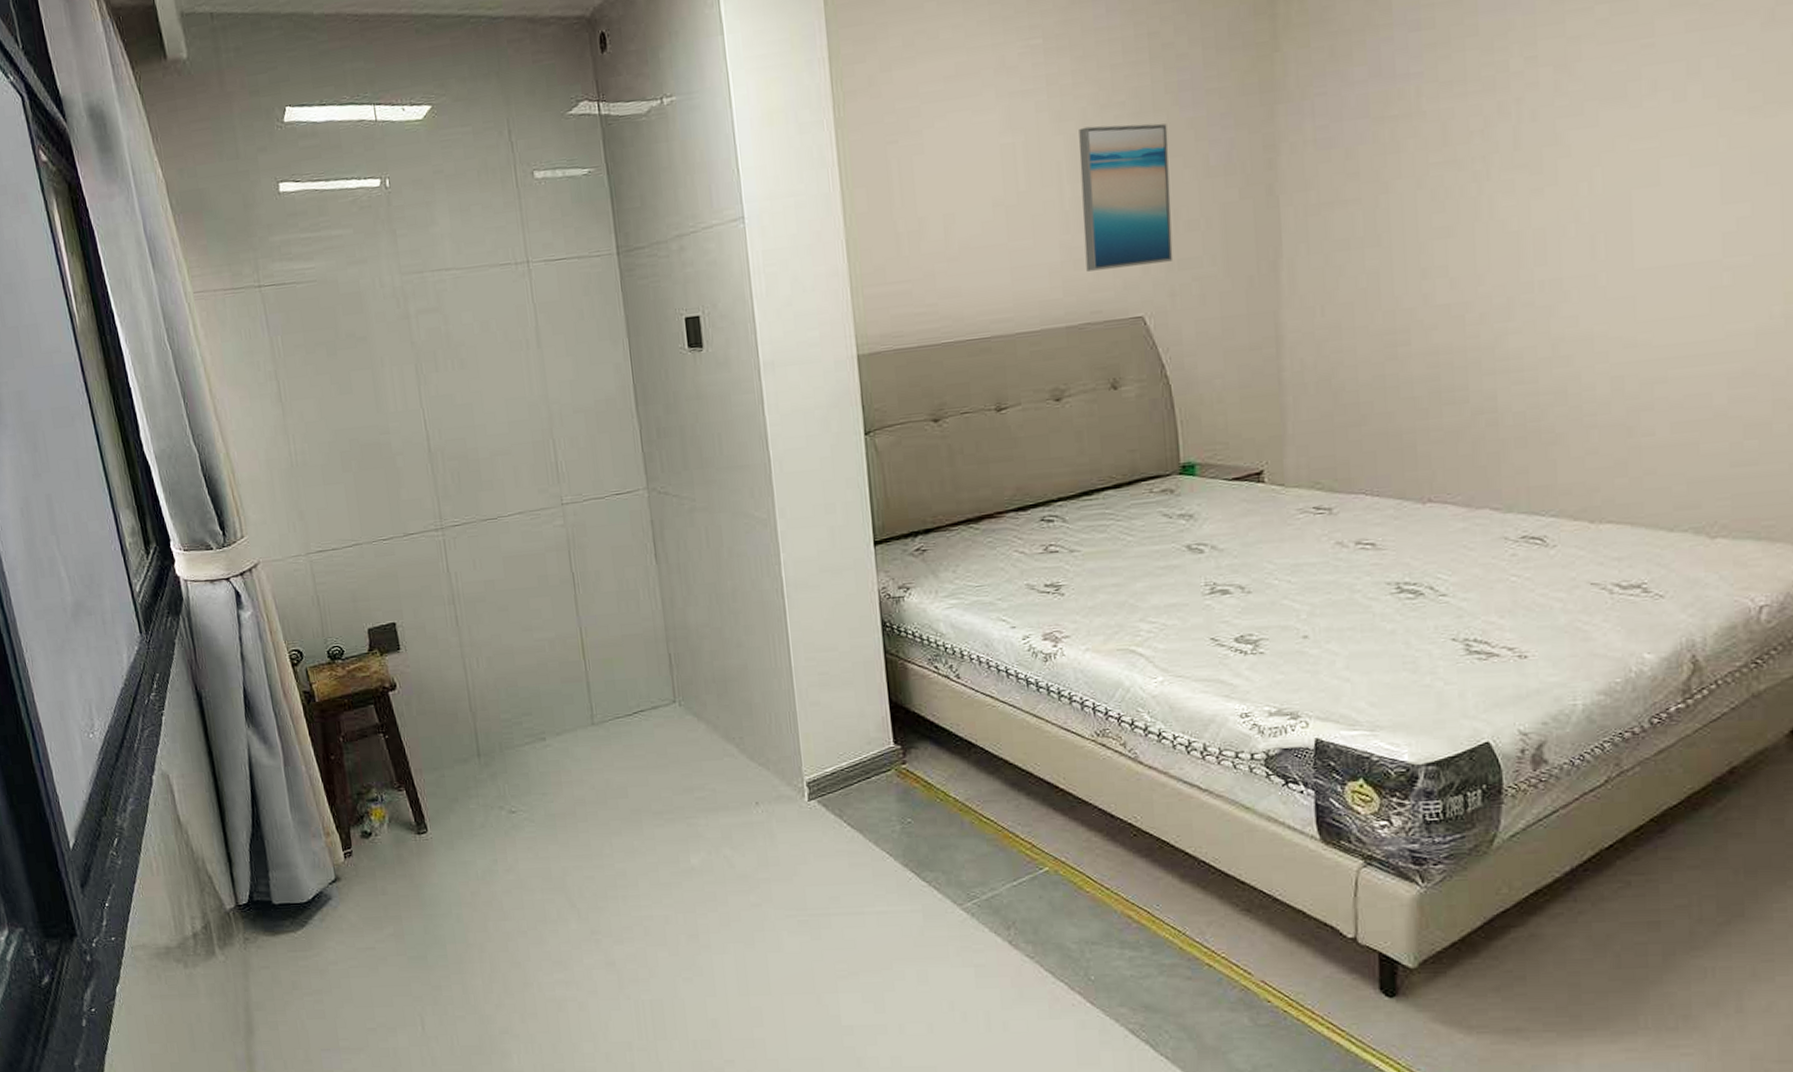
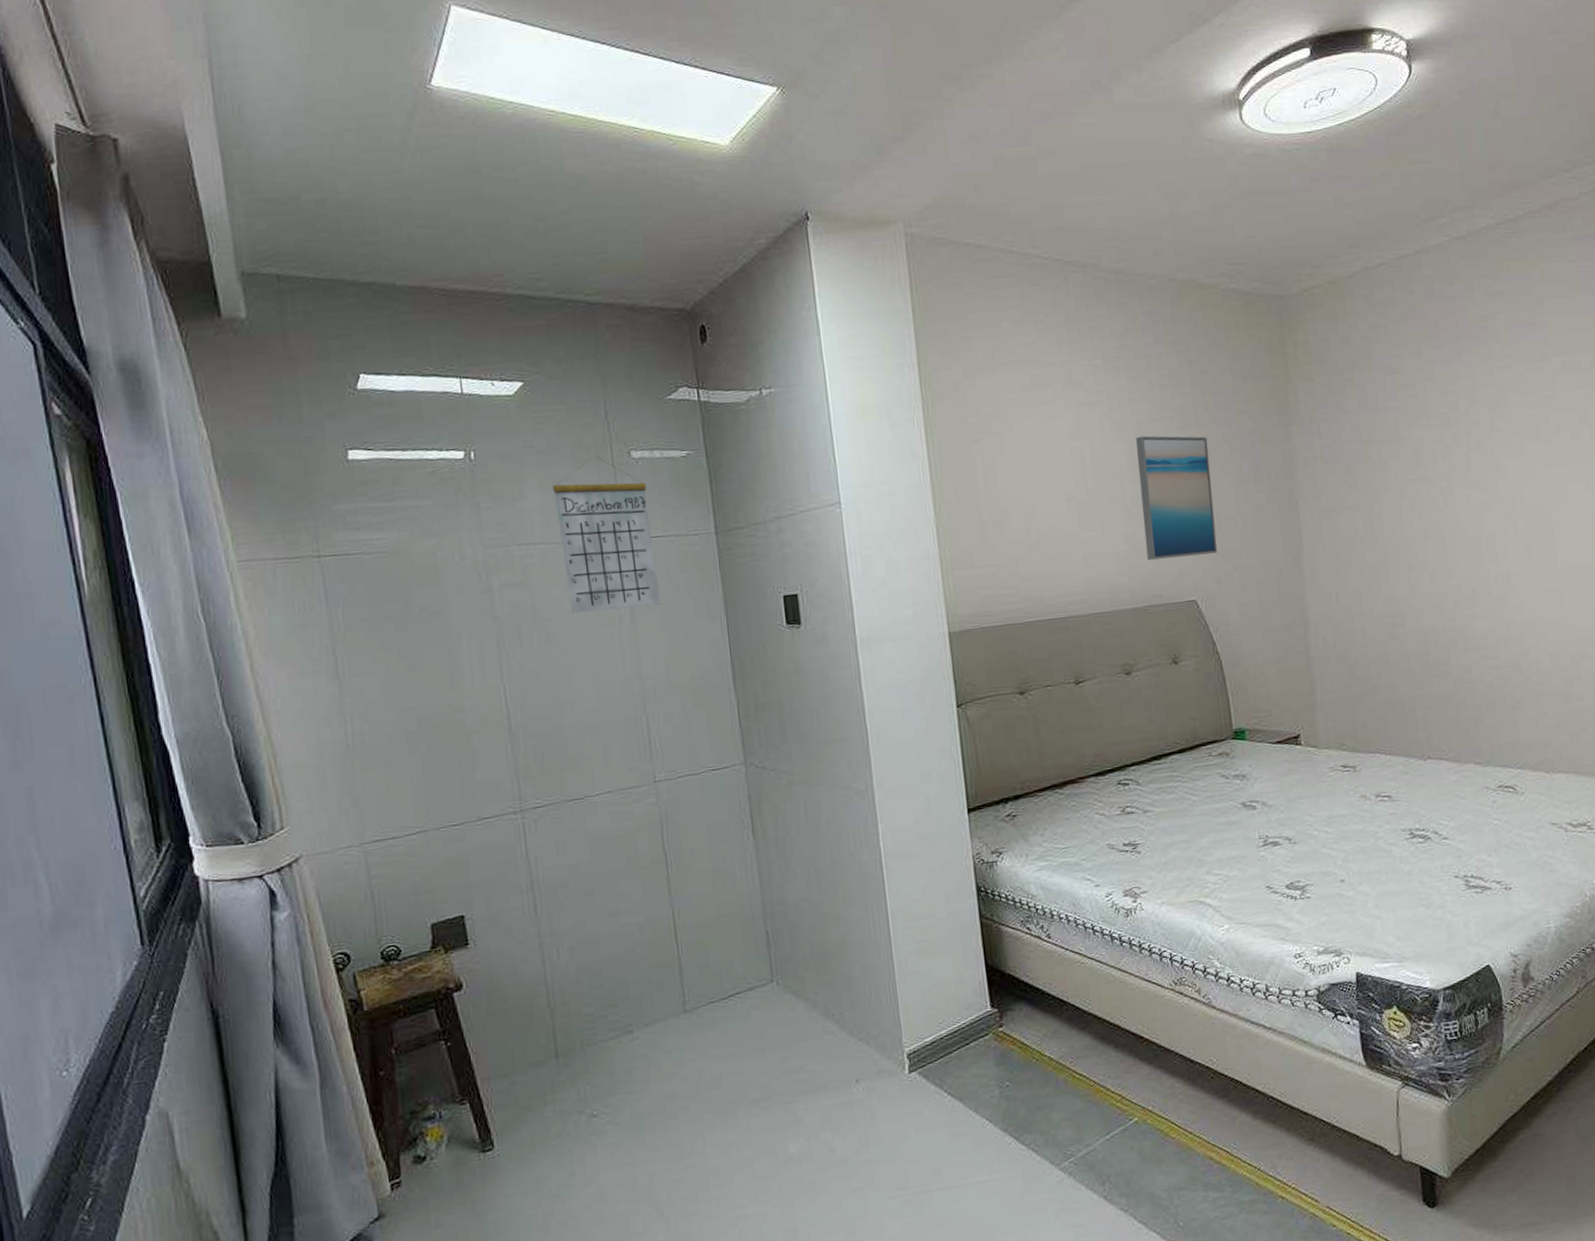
calendar: none [461,177,564,339] -> present [552,455,660,614]

